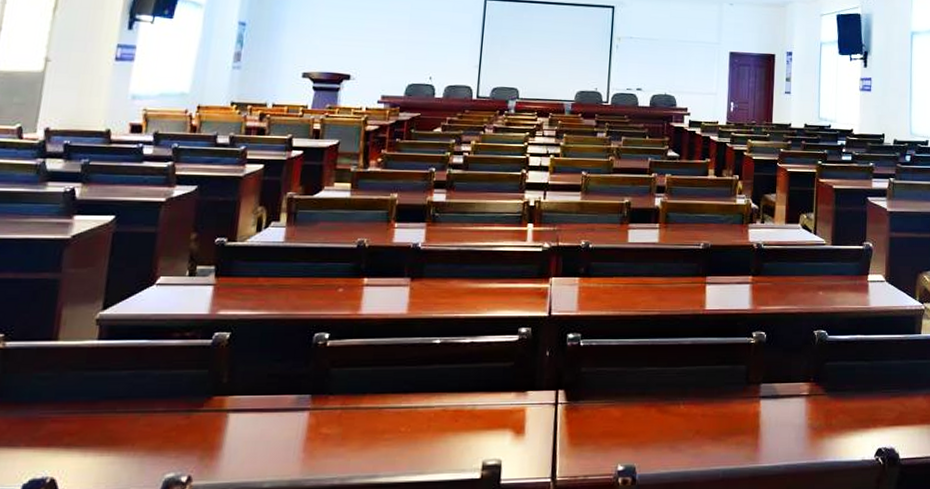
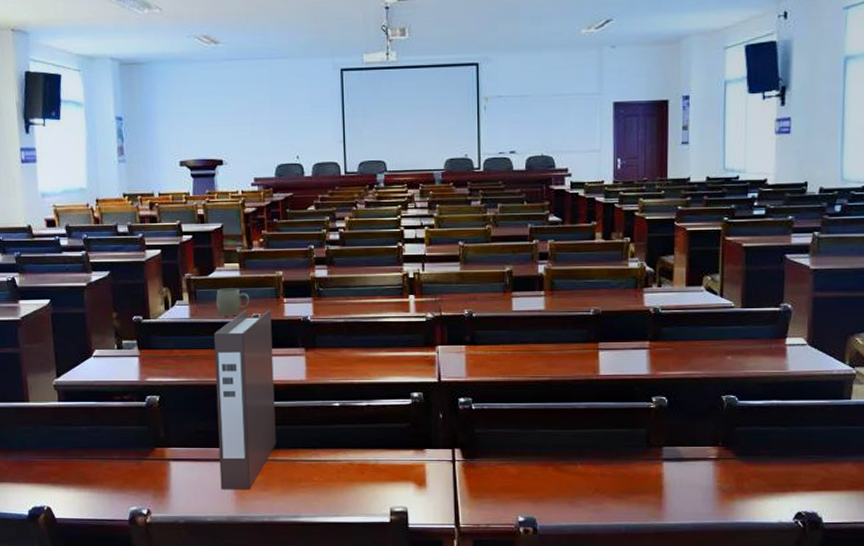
binder: none [287,233,379,447] -> present [213,309,276,490]
mug: none [317,210,357,241] -> present [215,288,250,316]

